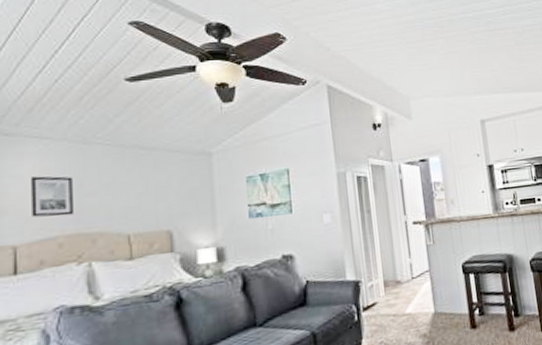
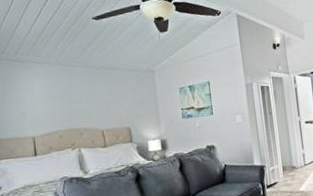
wall art: present [31,176,73,218] -> none [39,89,67,118]

